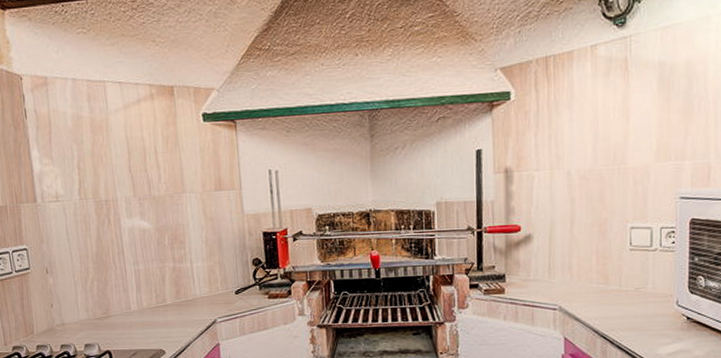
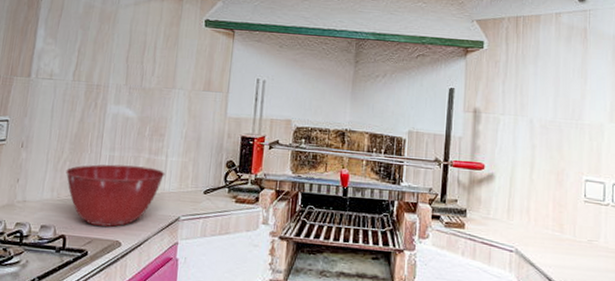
mixing bowl: none [95,276,194,338] -> present [66,164,165,227]

